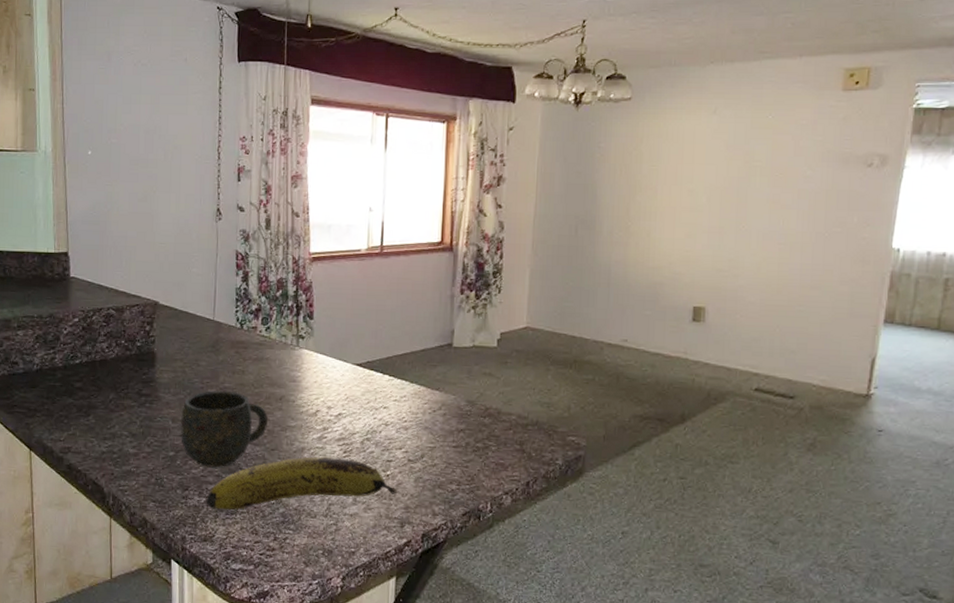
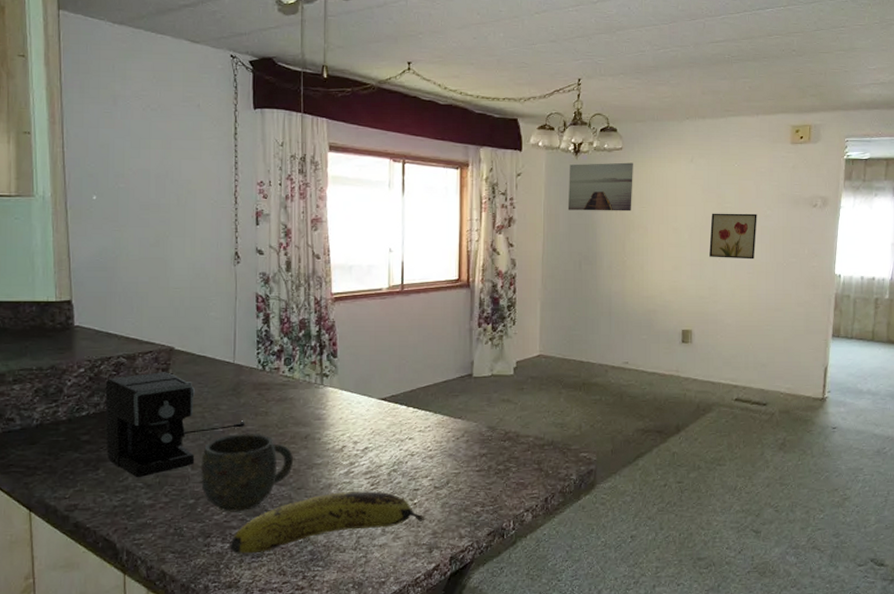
coffee maker: none [96,325,223,427] -> present [105,372,245,478]
wall art: none [564,114,644,170] -> present [567,162,633,212]
wall art: none [731,173,794,228] -> present [709,213,757,260]

